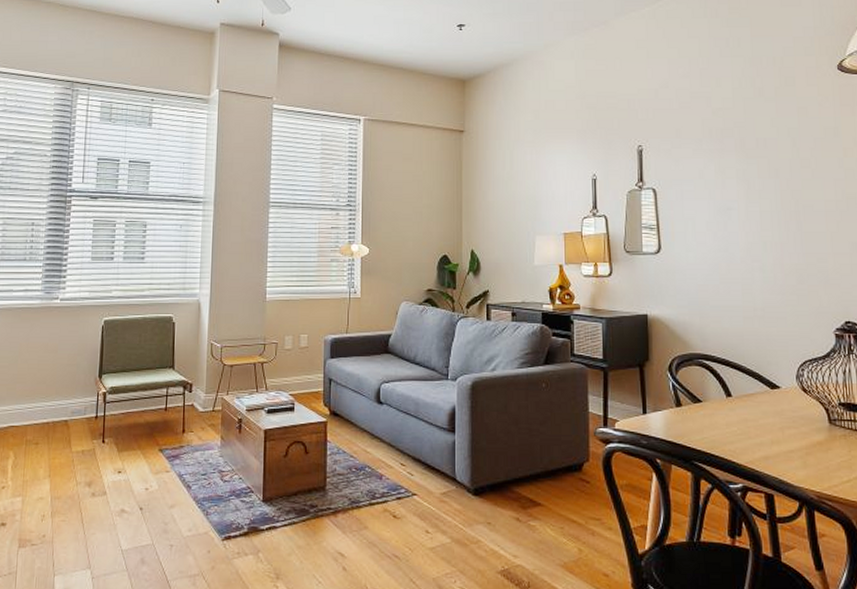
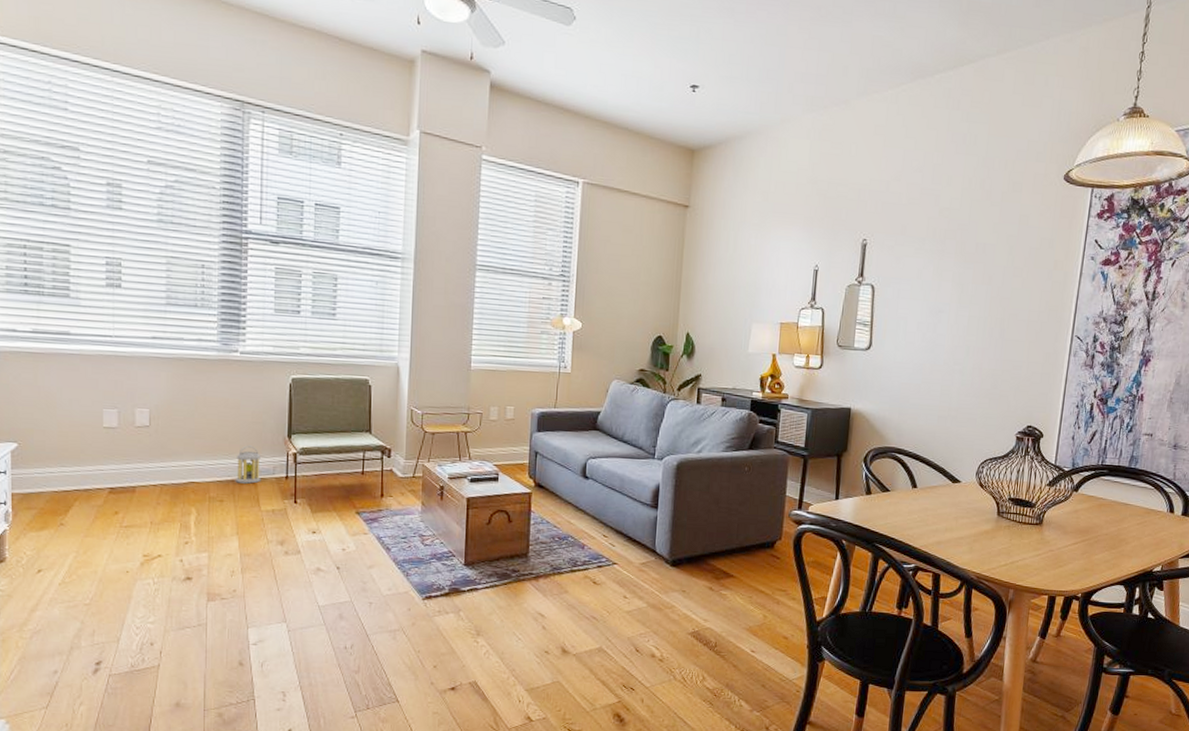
lantern: none [50,387,74,425] -> present [235,445,262,484]

